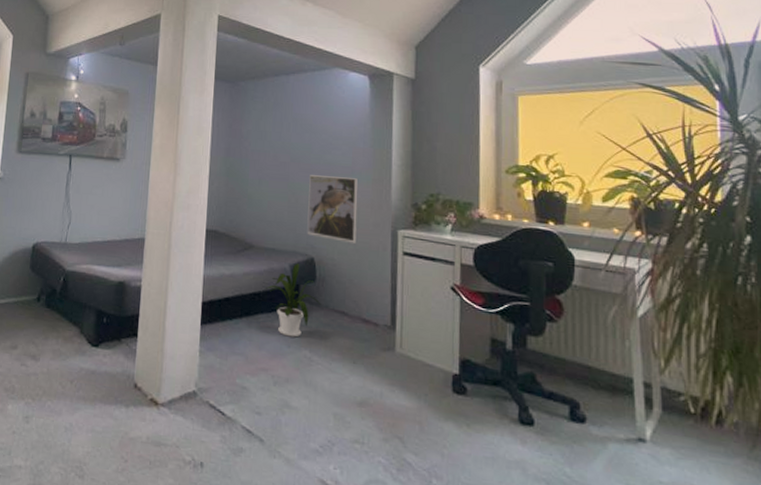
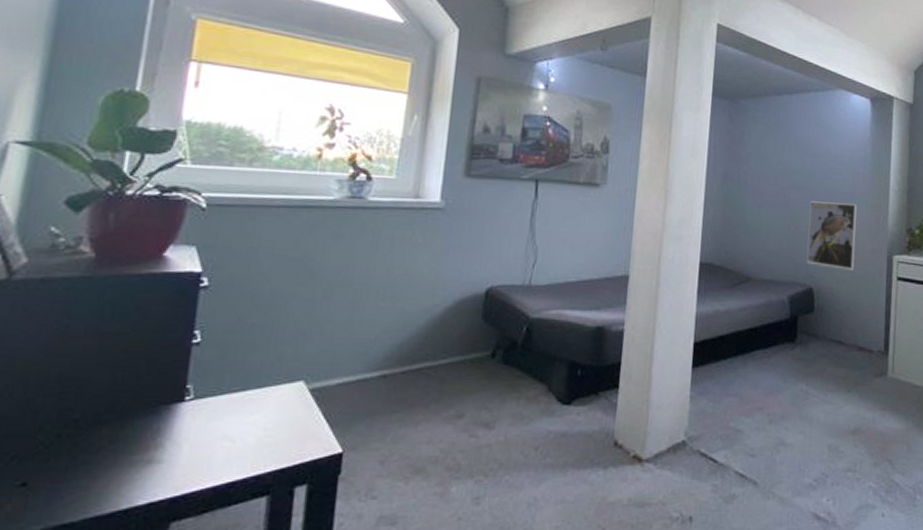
house plant: present [265,262,321,337] -> none [762,293,819,372]

